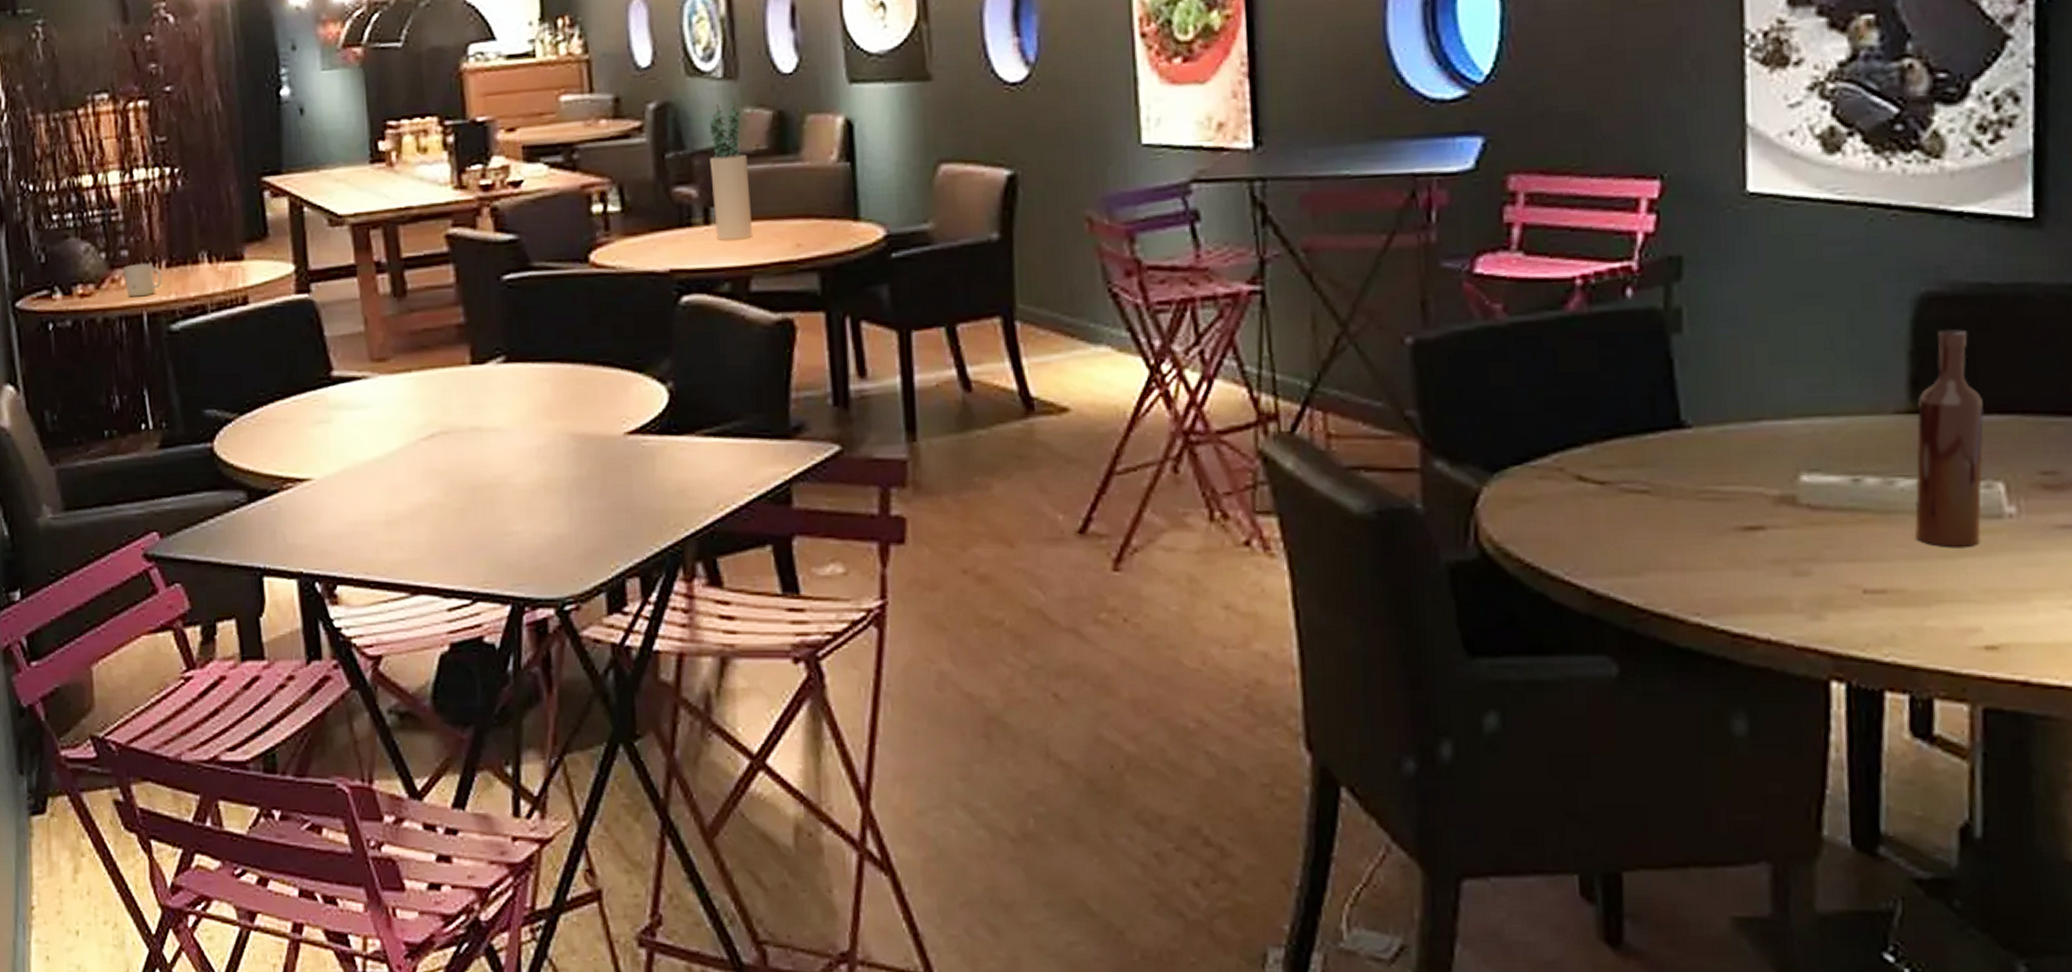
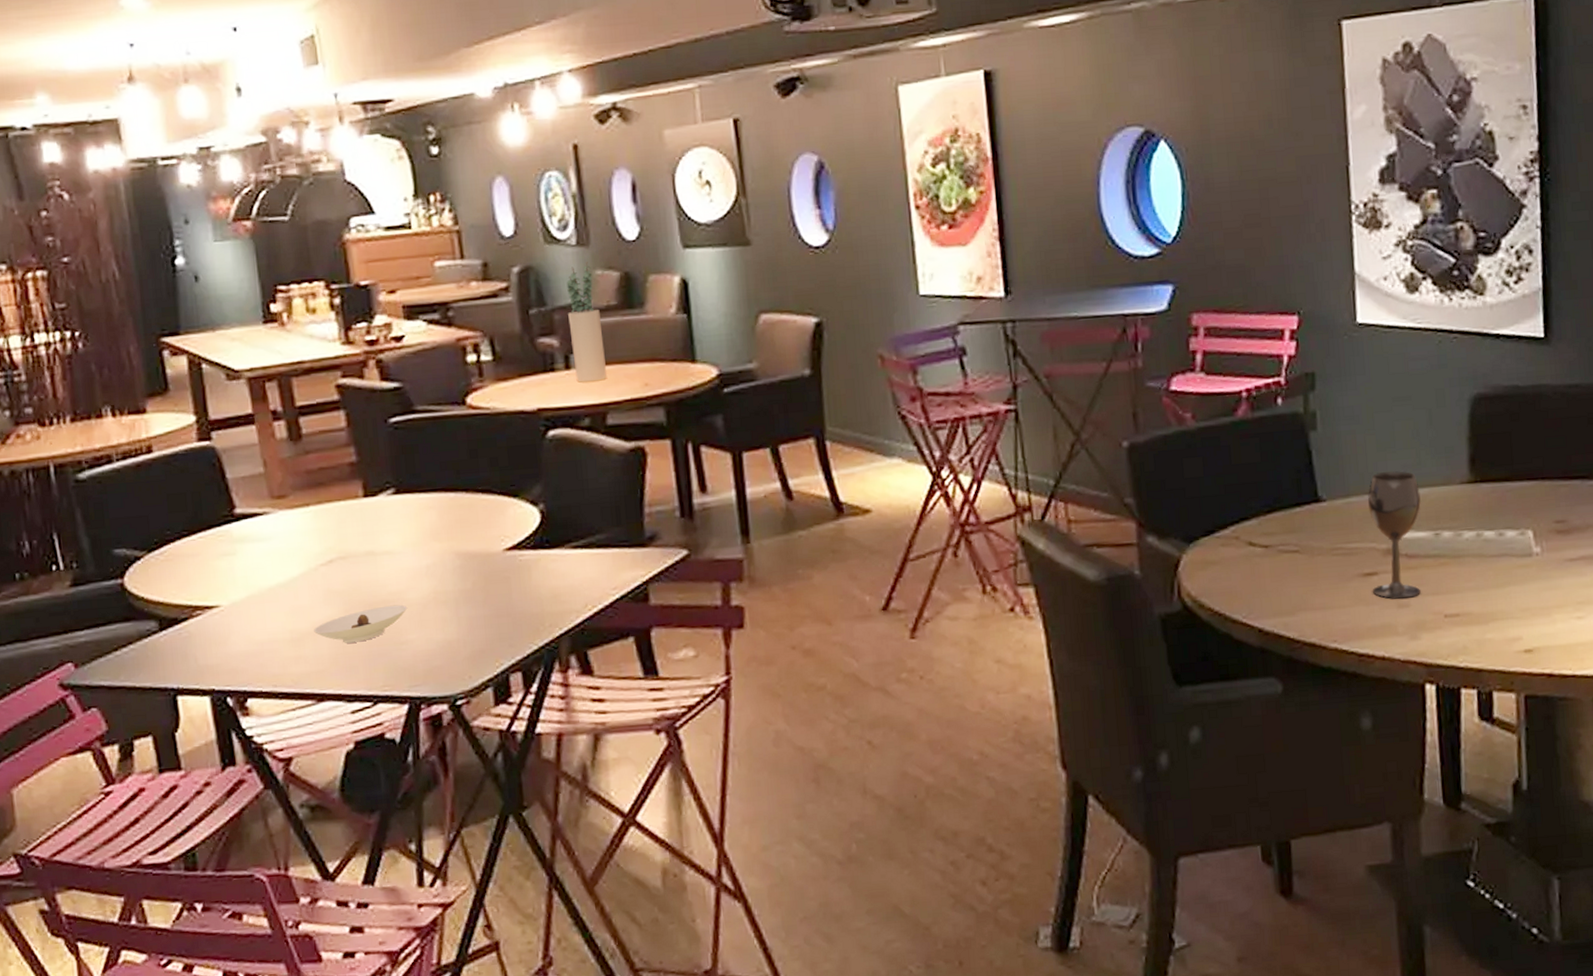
mug: present [122,263,162,297] -> none [27,419,68,451]
saucer: none [411,490,515,530] -> present [314,604,408,643]
wine glass: none [1753,392,1833,564] -> present [1367,471,1421,599]
wine bottle: present [1915,329,1985,548] -> none [1474,420,1519,580]

